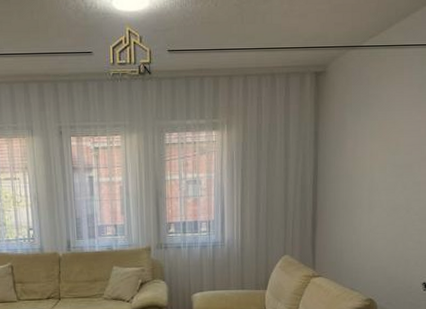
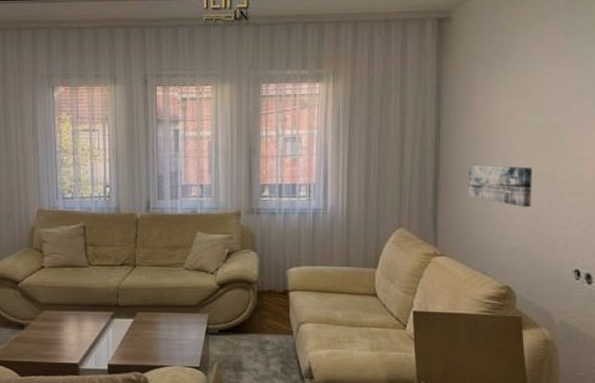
wall art: none [340,199,391,234] -> present [468,164,532,208]

